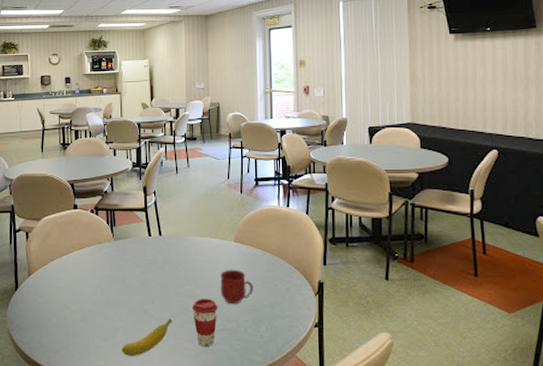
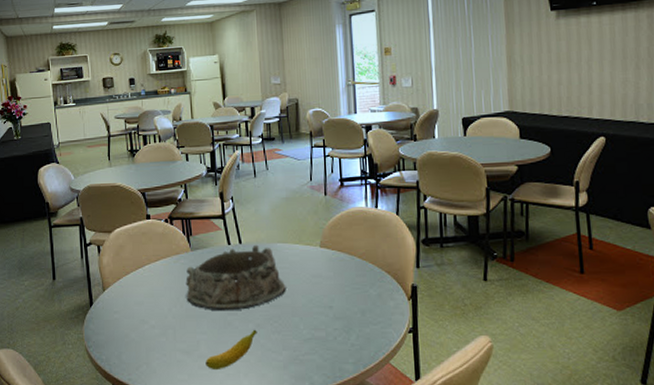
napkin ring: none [107,237,201,300] -> present [185,244,286,312]
coffee cup: present [193,299,218,346] -> none [278,308,305,357]
mug: present [220,269,254,304] -> none [306,275,343,312]

